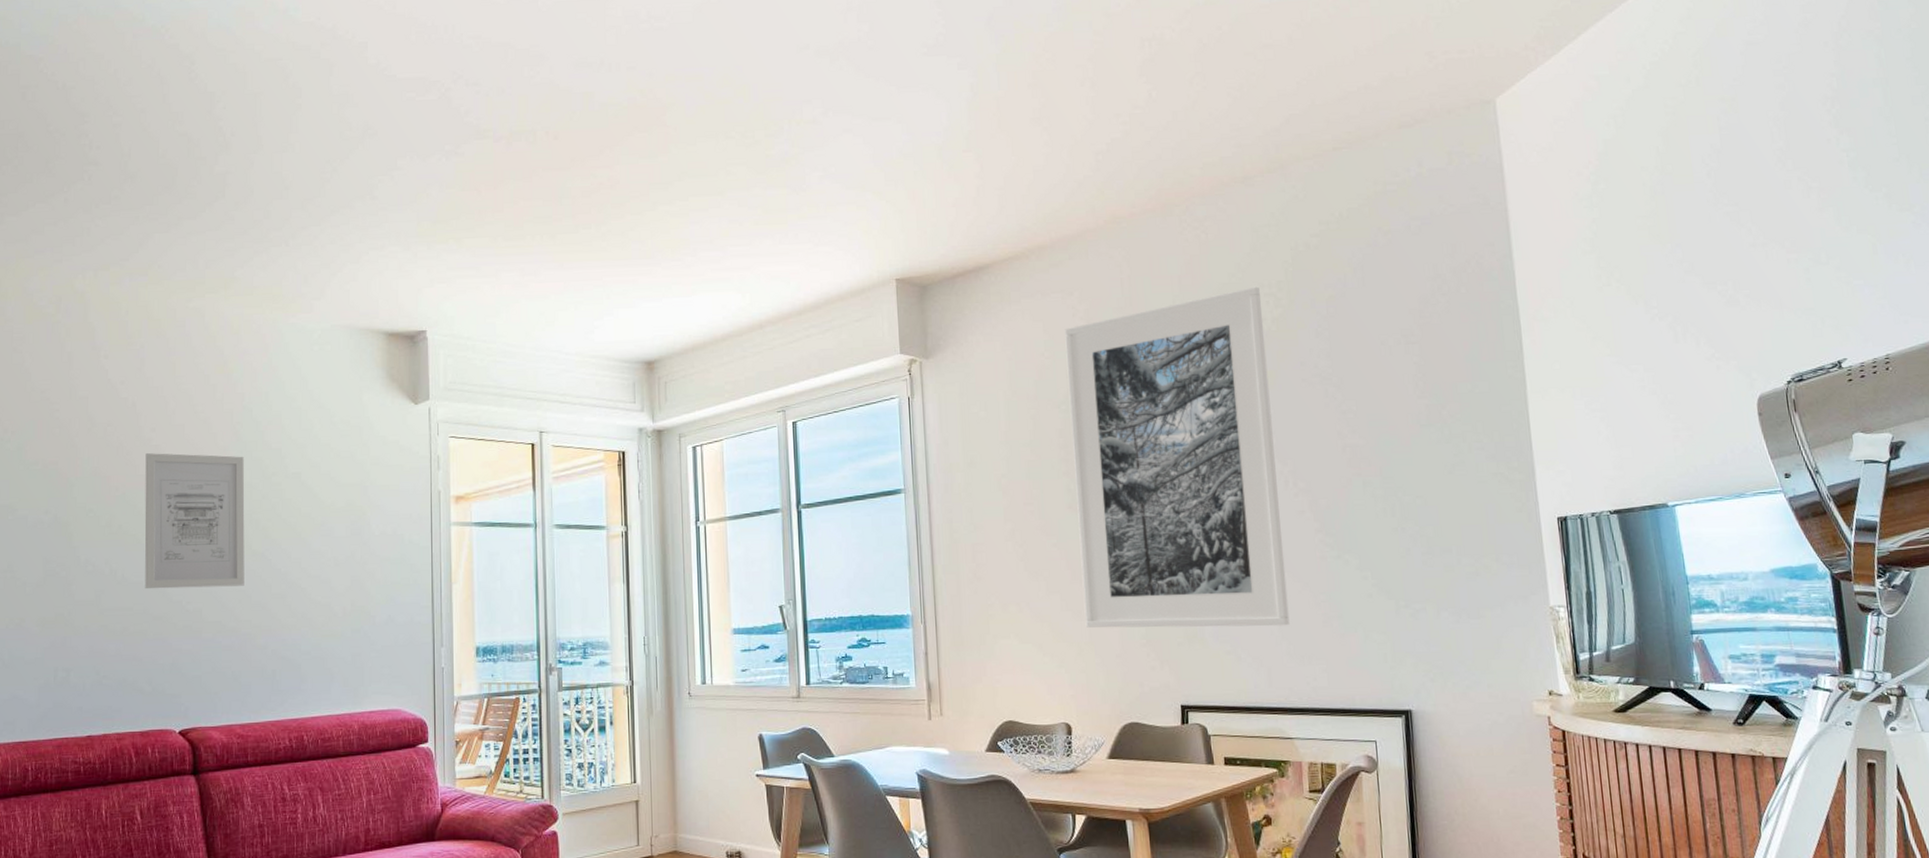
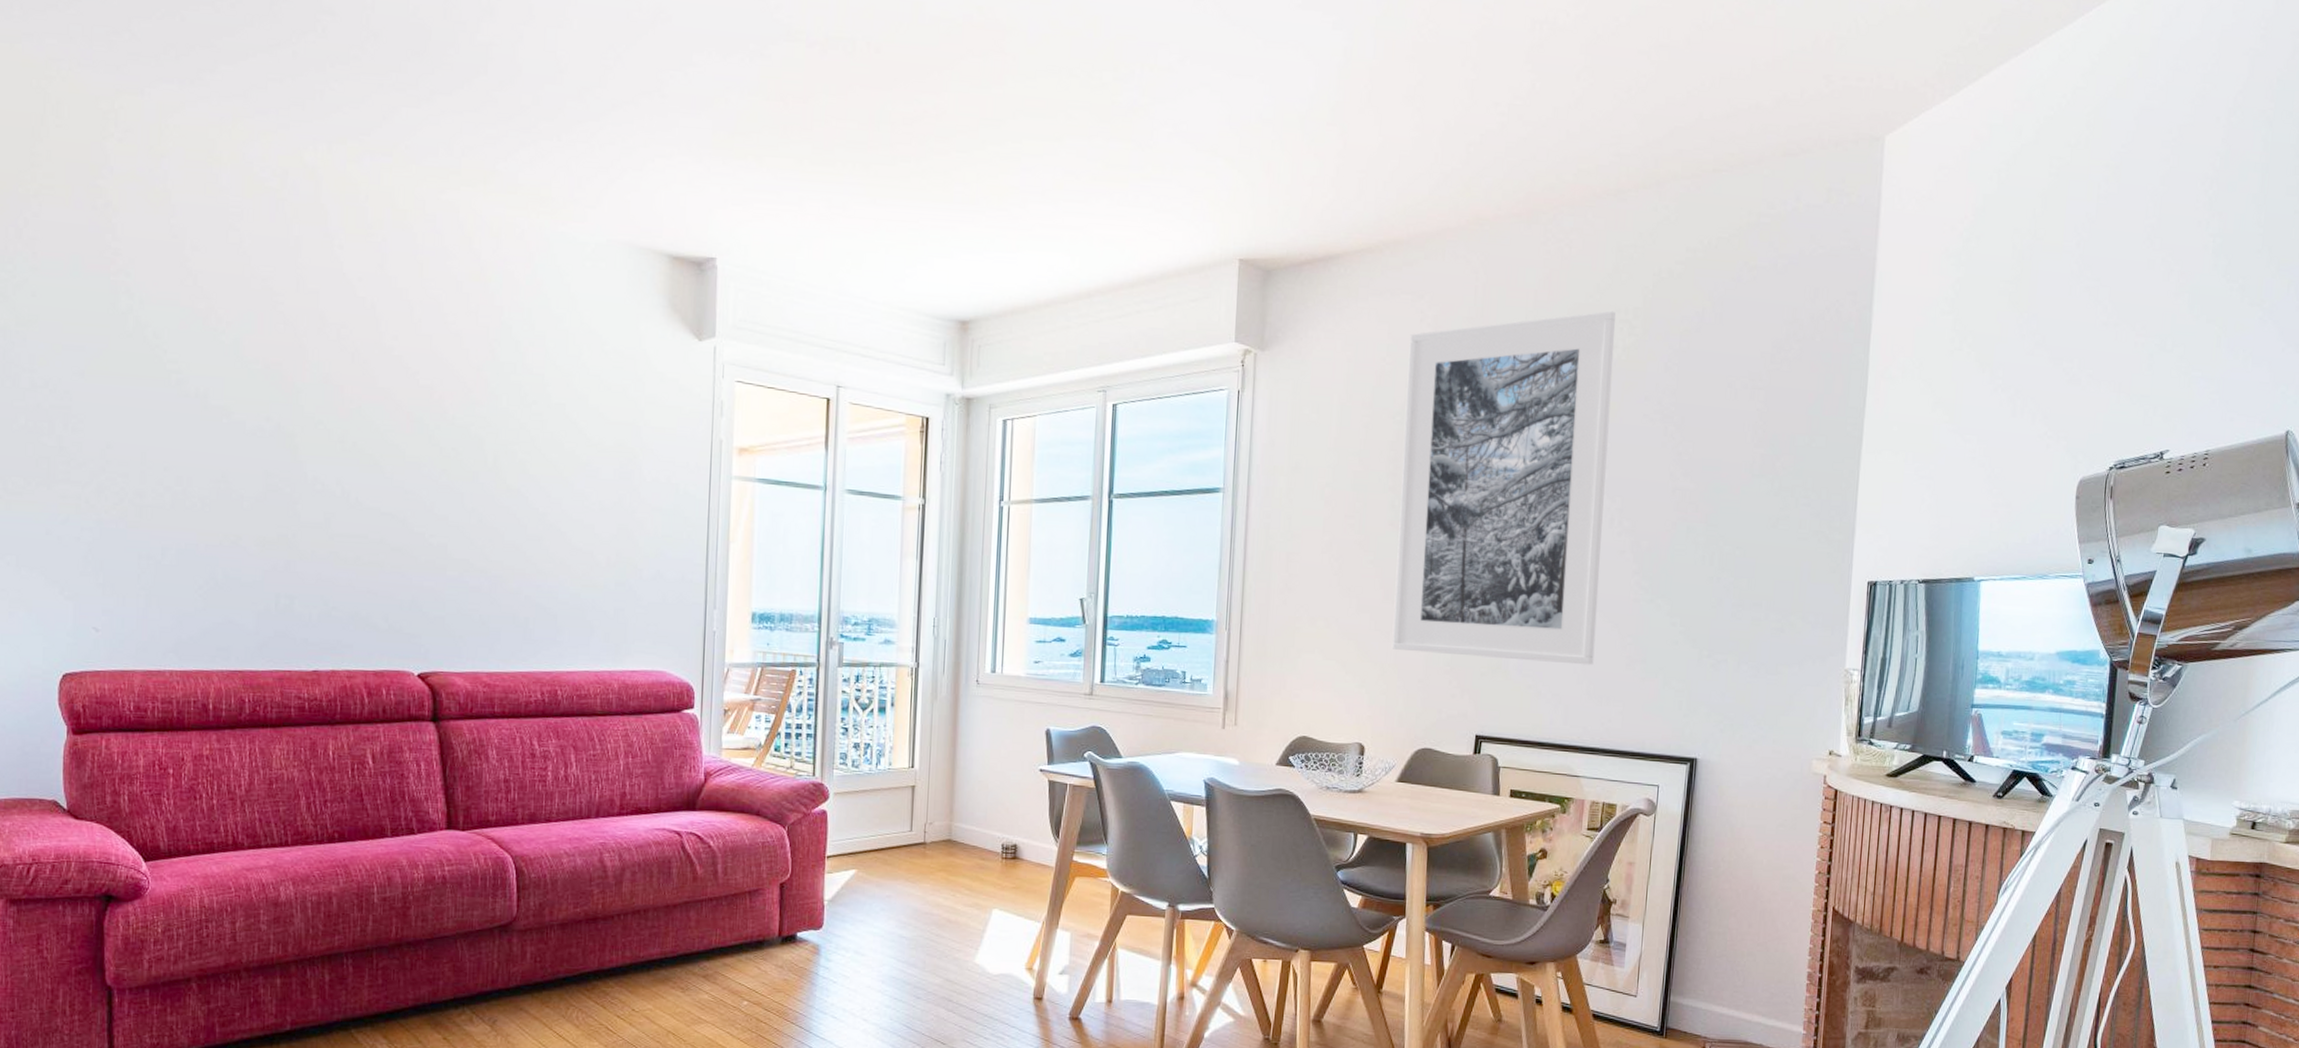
wall art: present [144,453,245,589] -> none [382,364,500,523]

